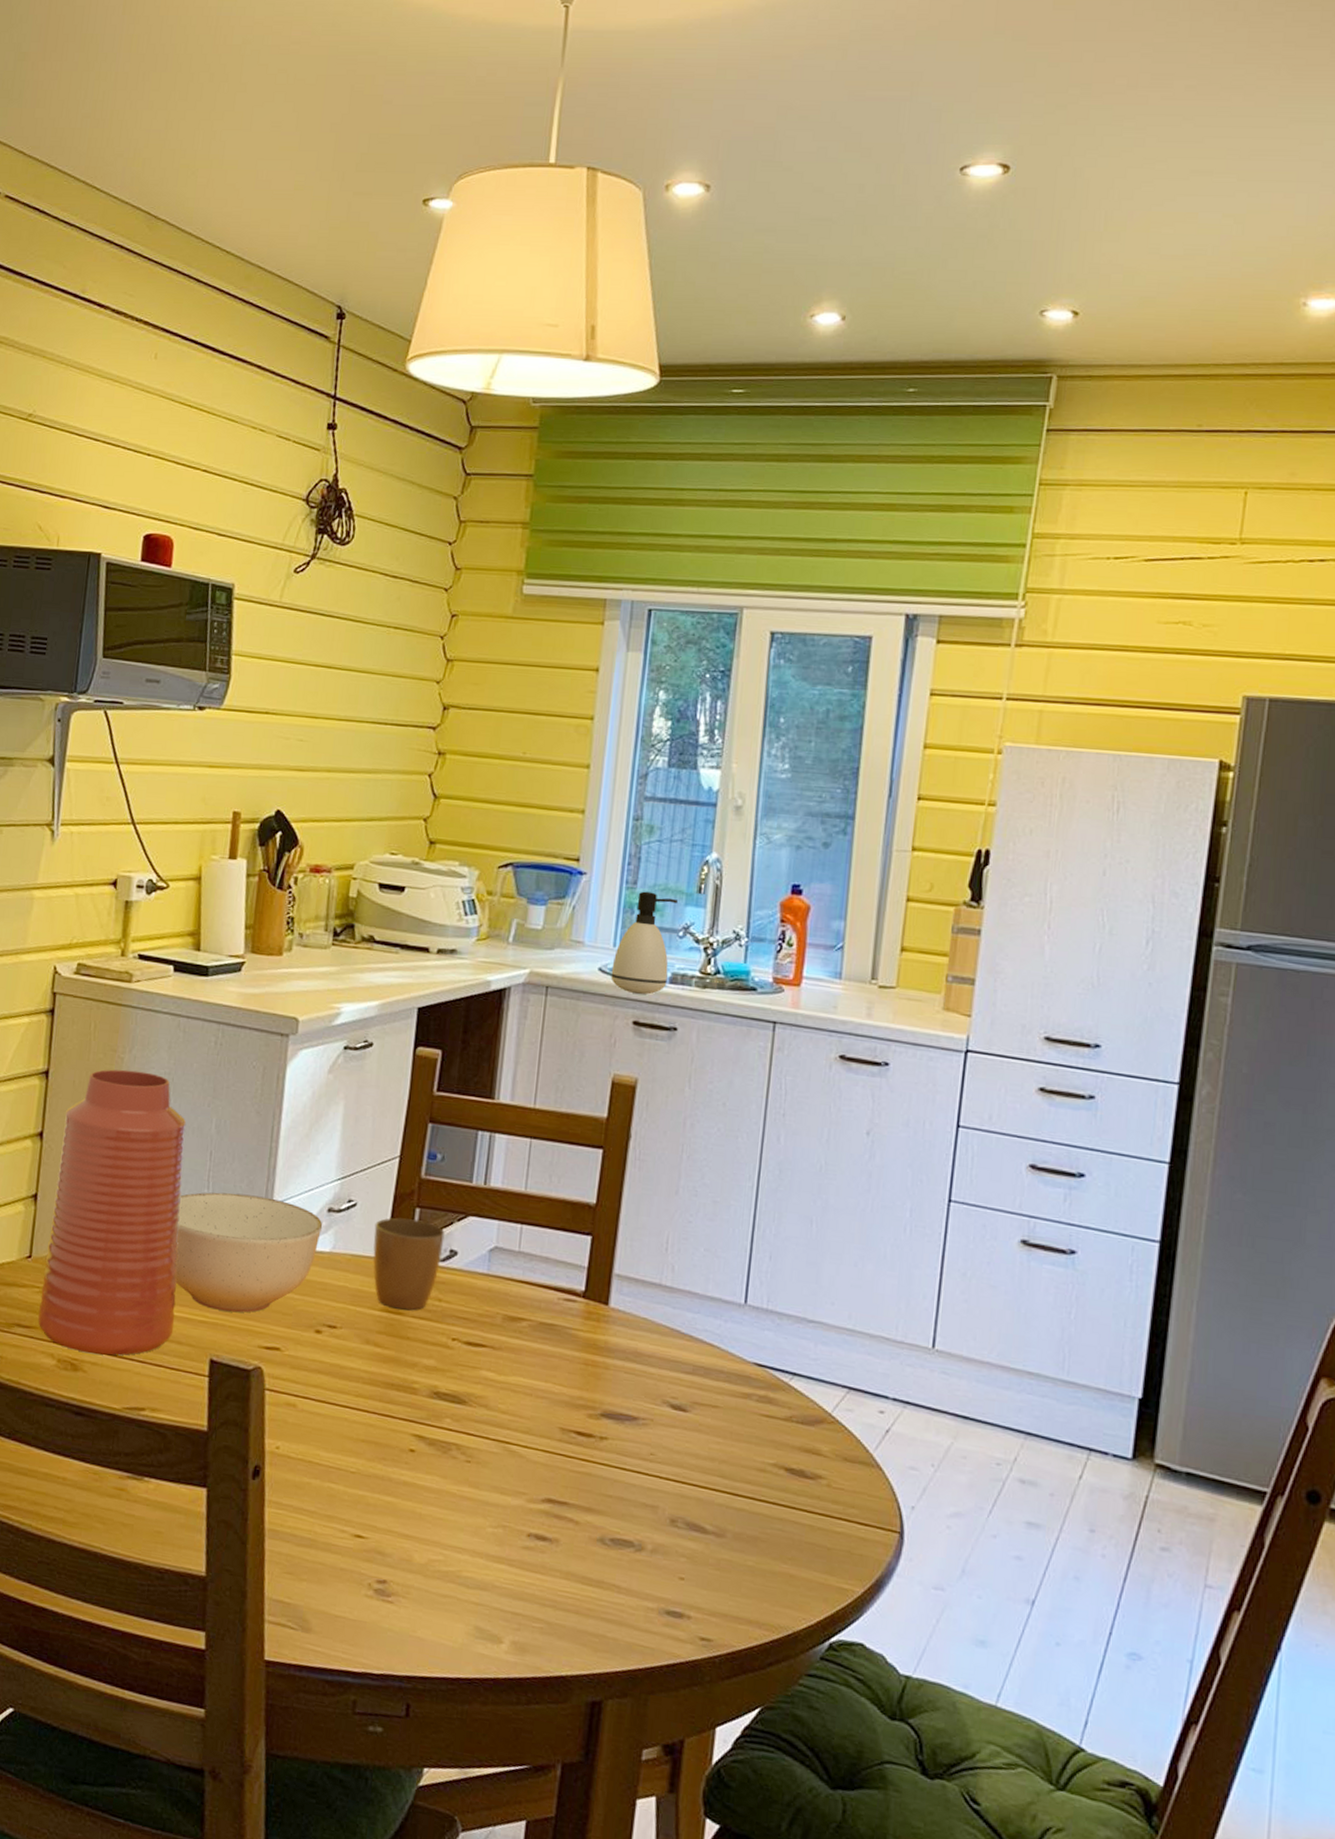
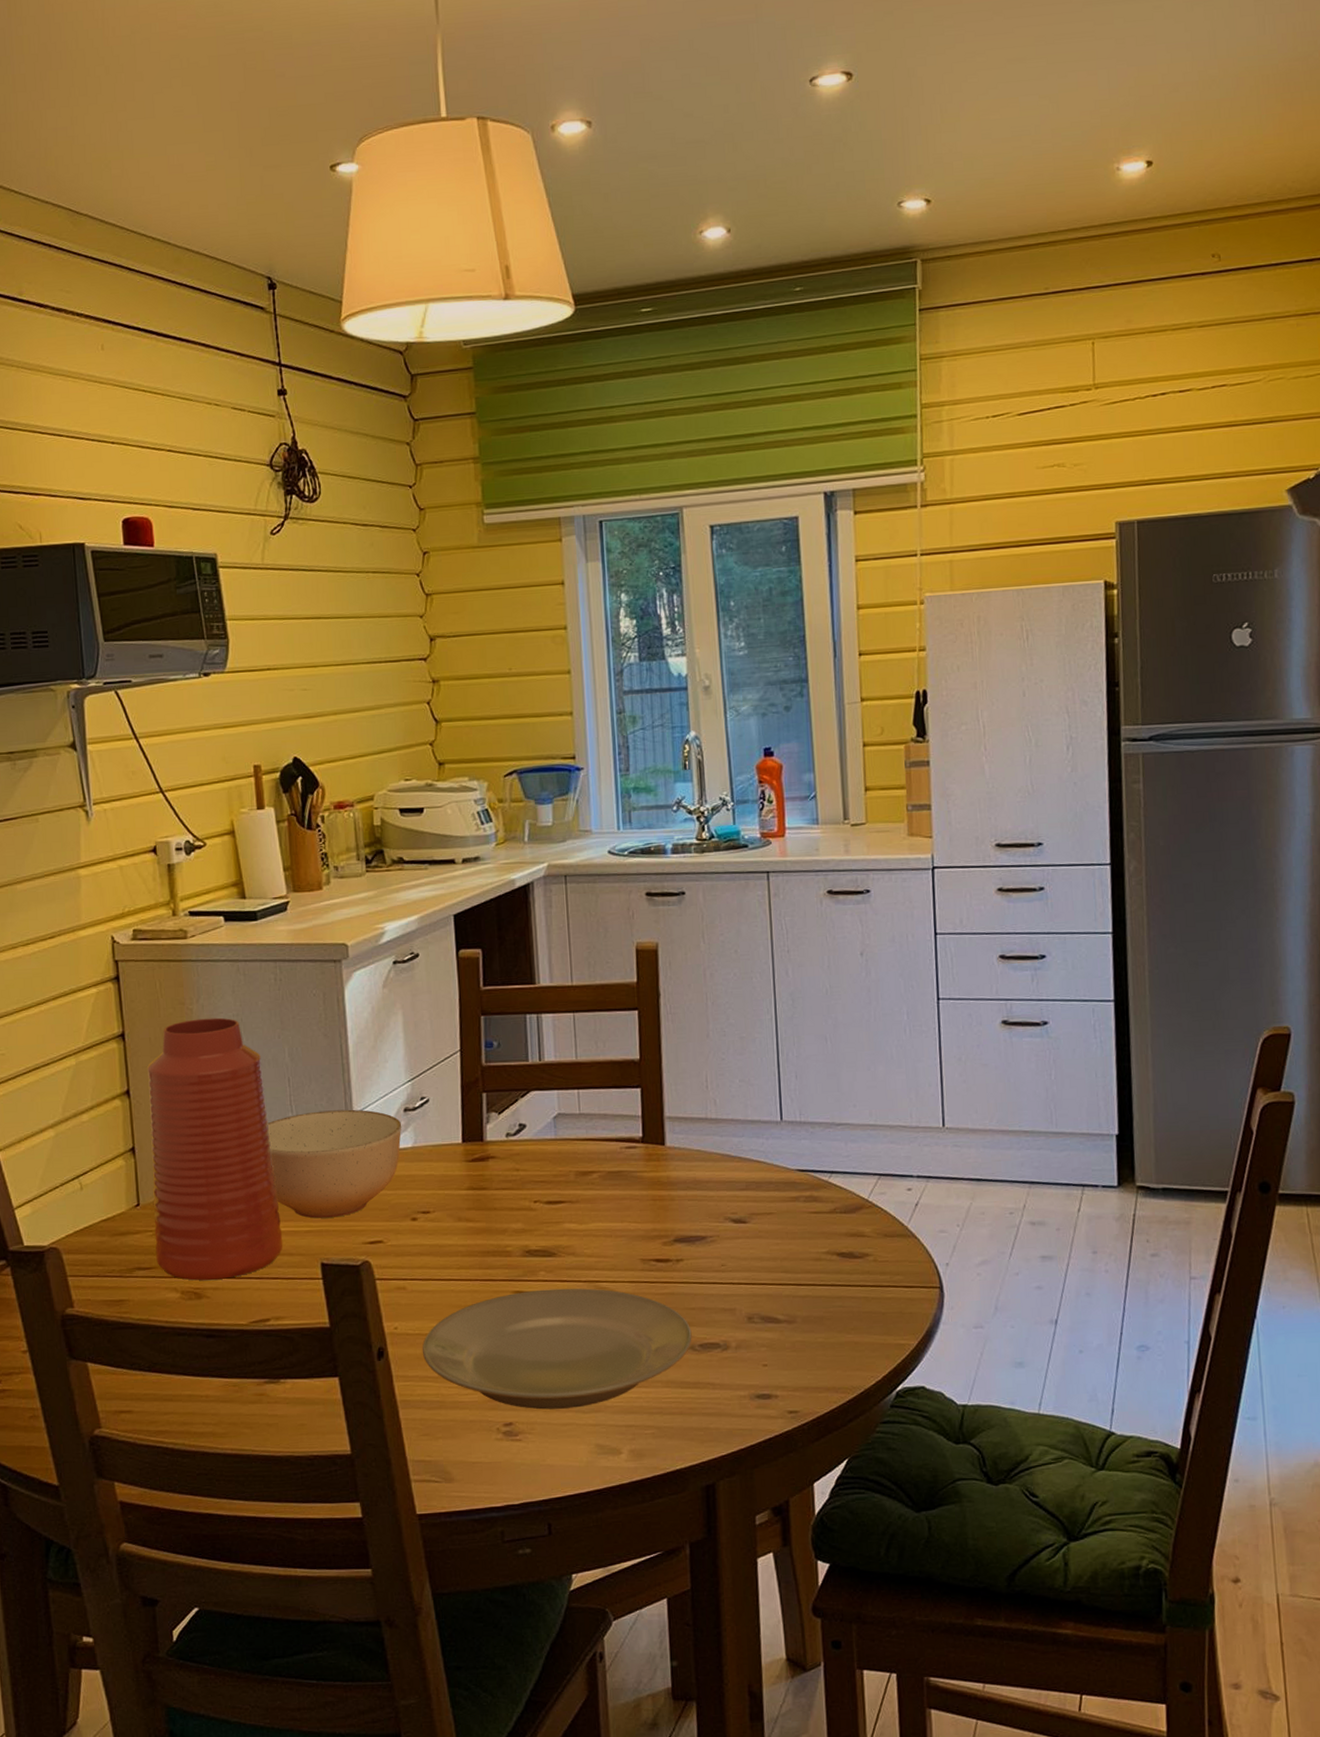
plate: none [301,1436,604,1581] -> present [422,1288,692,1410]
cup: present [373,1217,445,1310] -> none [448,1102,513,1185]
soap dispenser: present [610,891,678,995] -> none [619,775,670,869]

